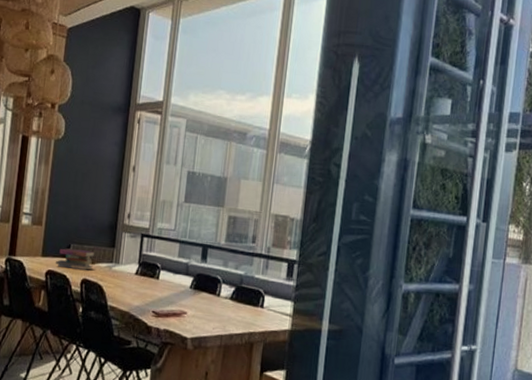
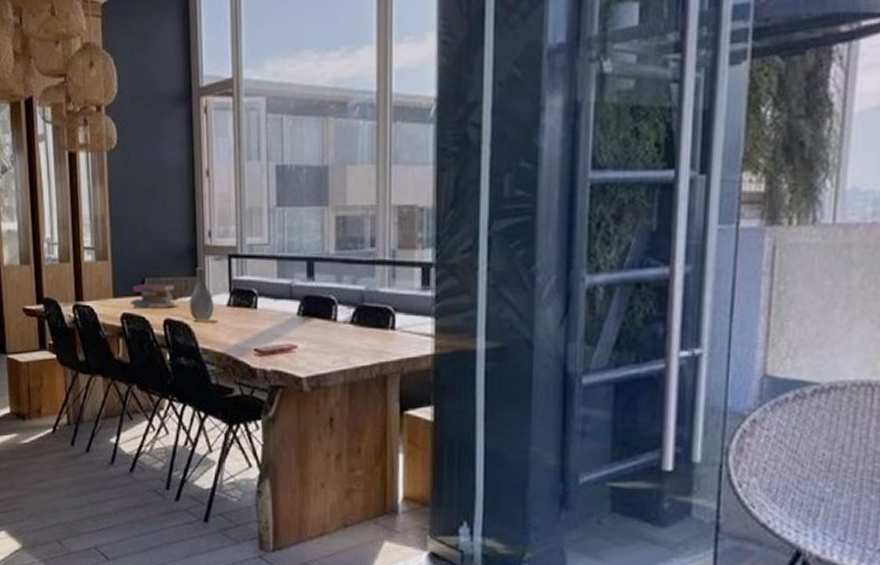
vase: none [104,241,125,285] -> present [189,268,215,322]

